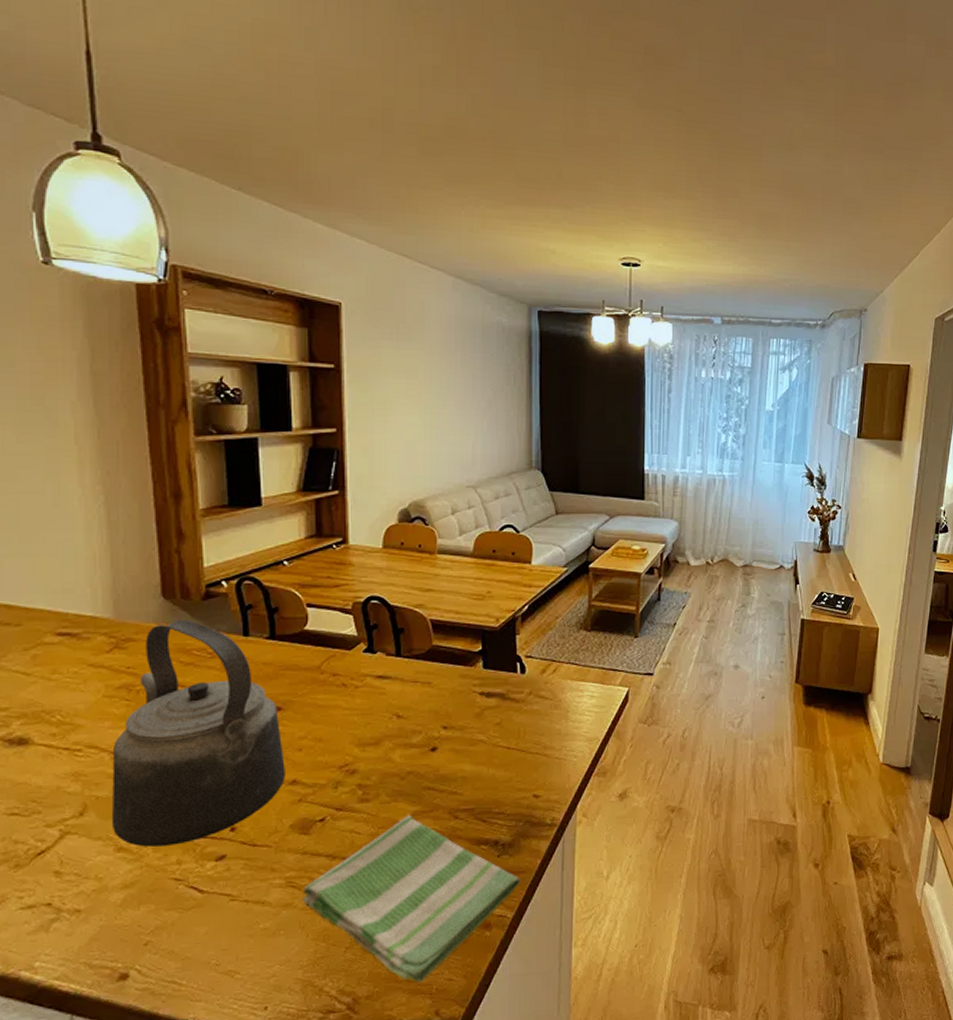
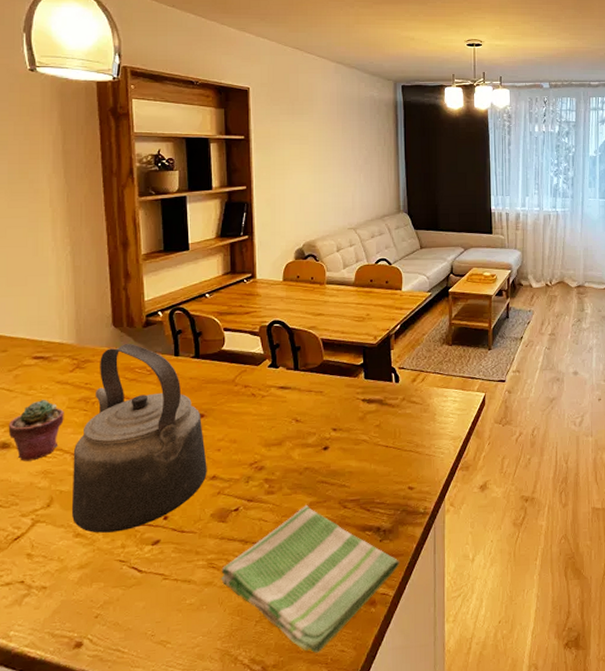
potted succulent: none [25,685,100,761] -> present [8,399,64,461]

